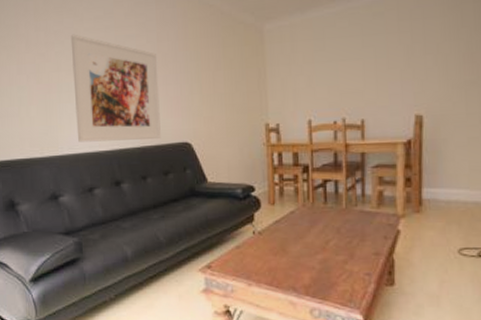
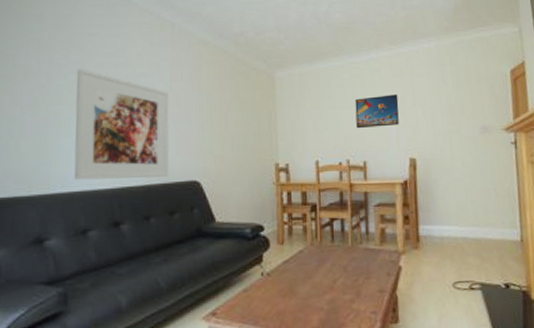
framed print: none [353,42,405,84] -> present [354,94,399,129]

